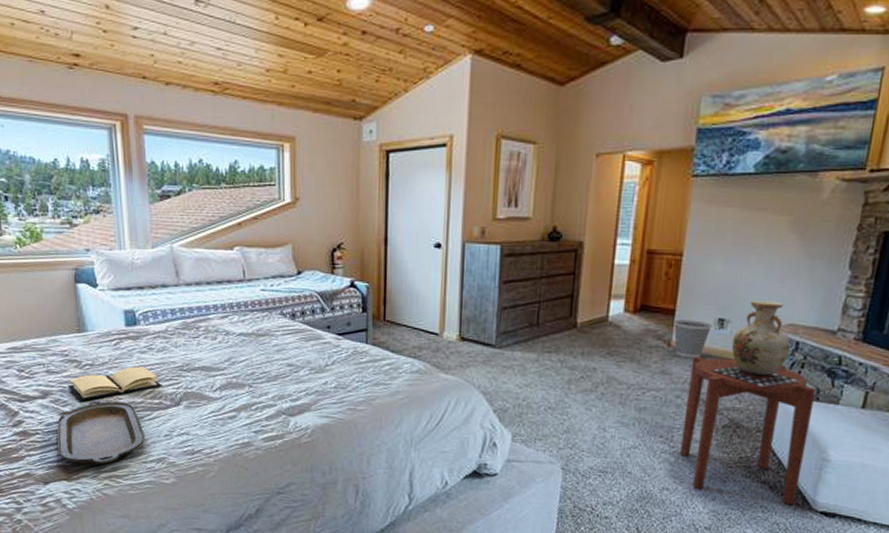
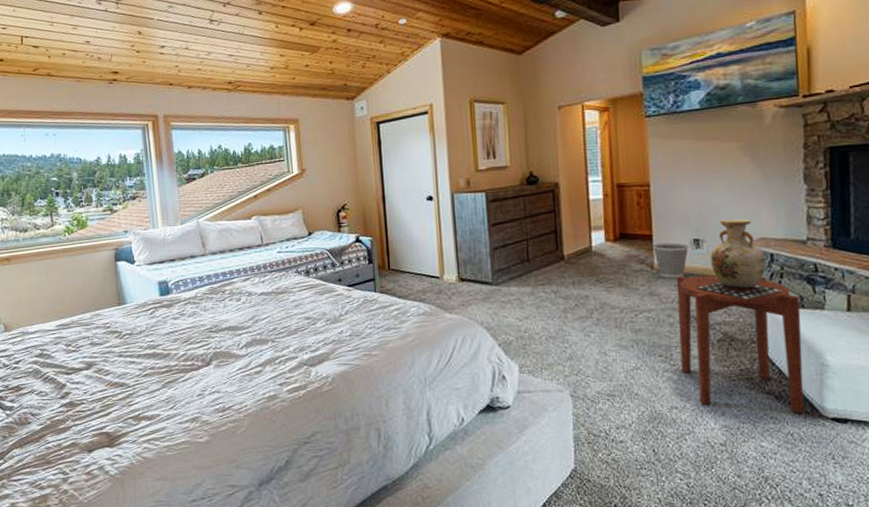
serving tray: present [57,400,145,465] -> none [100,366,179,430]
book: present [67,366,162,401] -> none [109,332,194,369]

